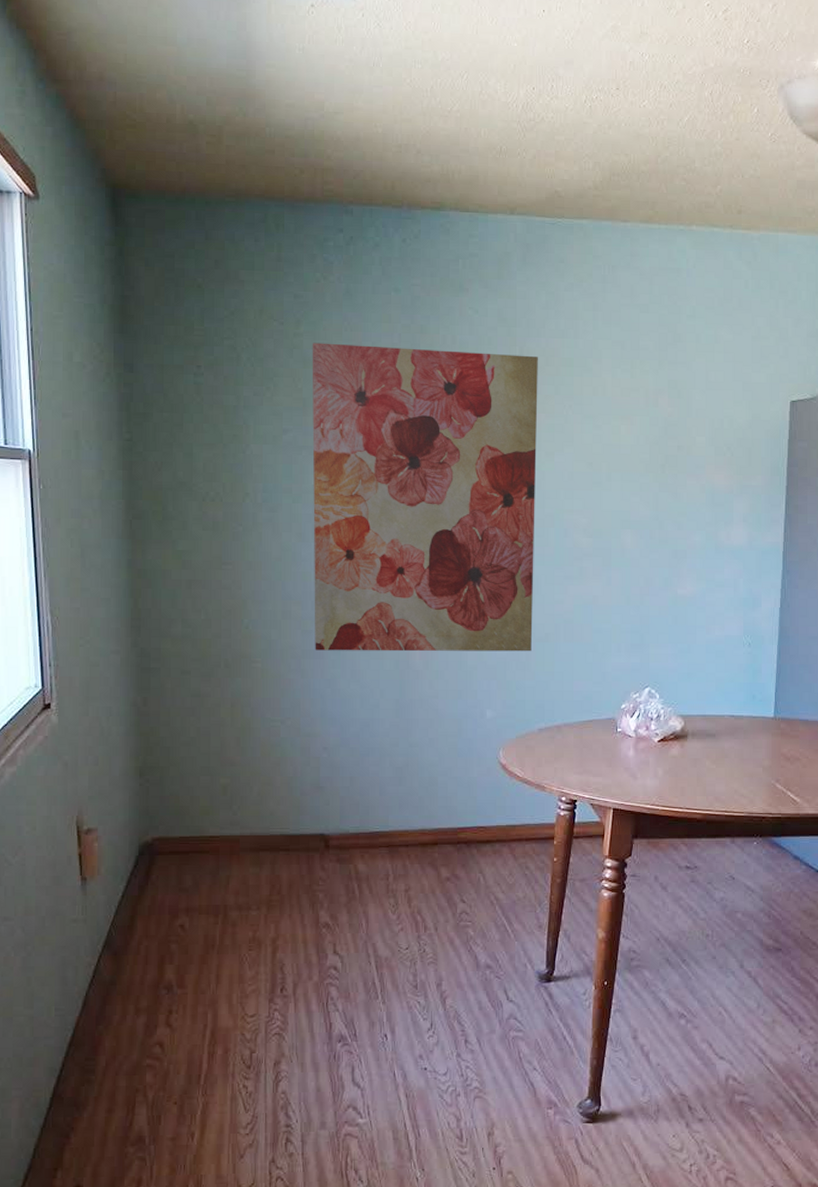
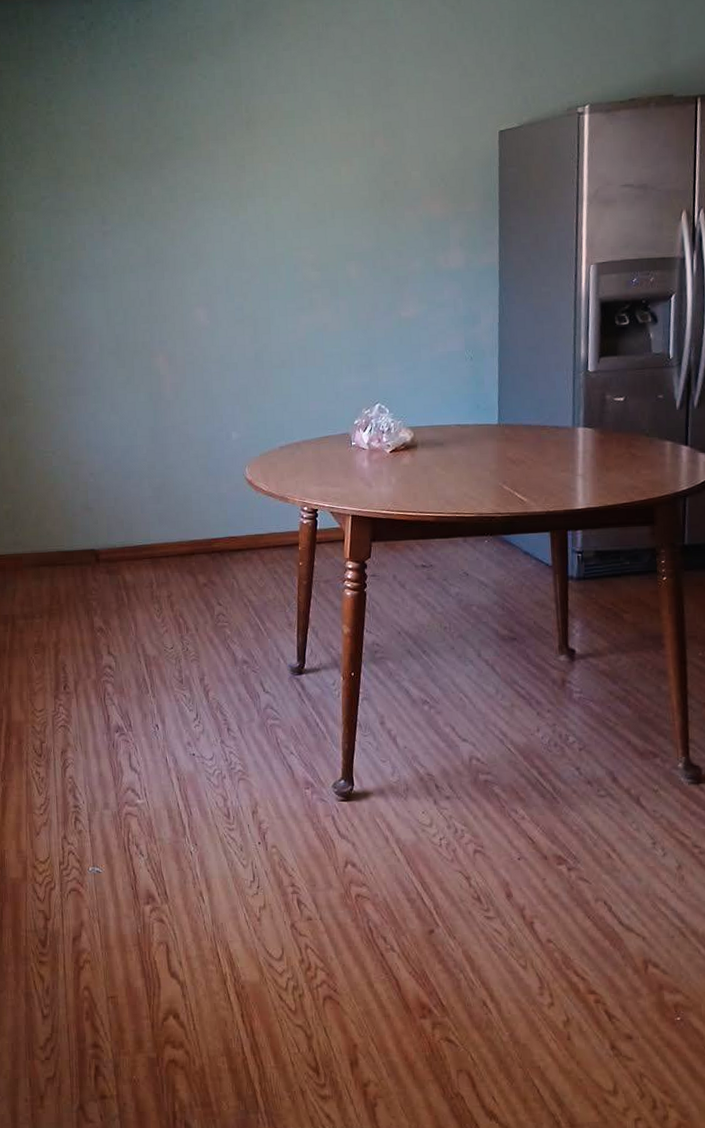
wall art: present [312,342,538,652] -> none [62,112,270,389]

